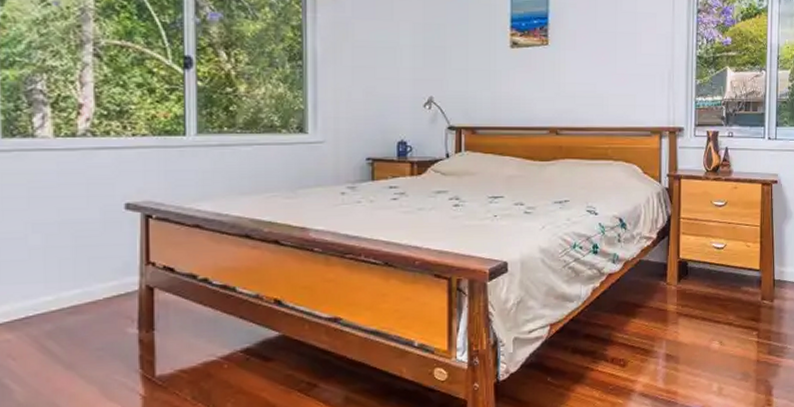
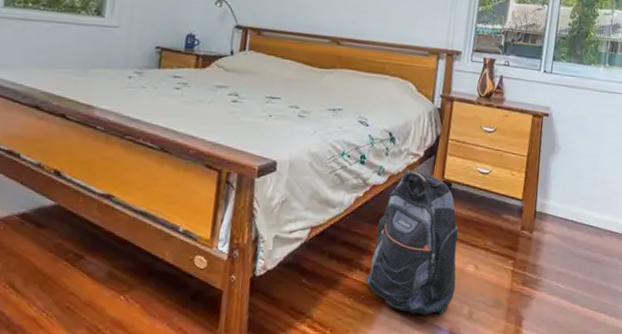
backpack: none [611,254,702,398] -> present [365,170,459,316]

